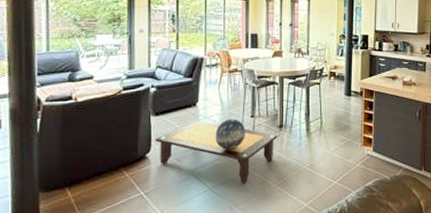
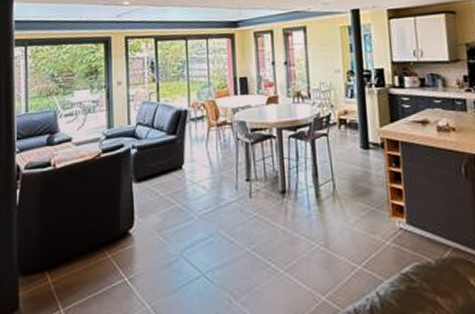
coffee table: present [155,121,278,185] -> none [138,187,281,270]
decorative sphere: present [215,119,246,150] -> none [205,183,242,223]

